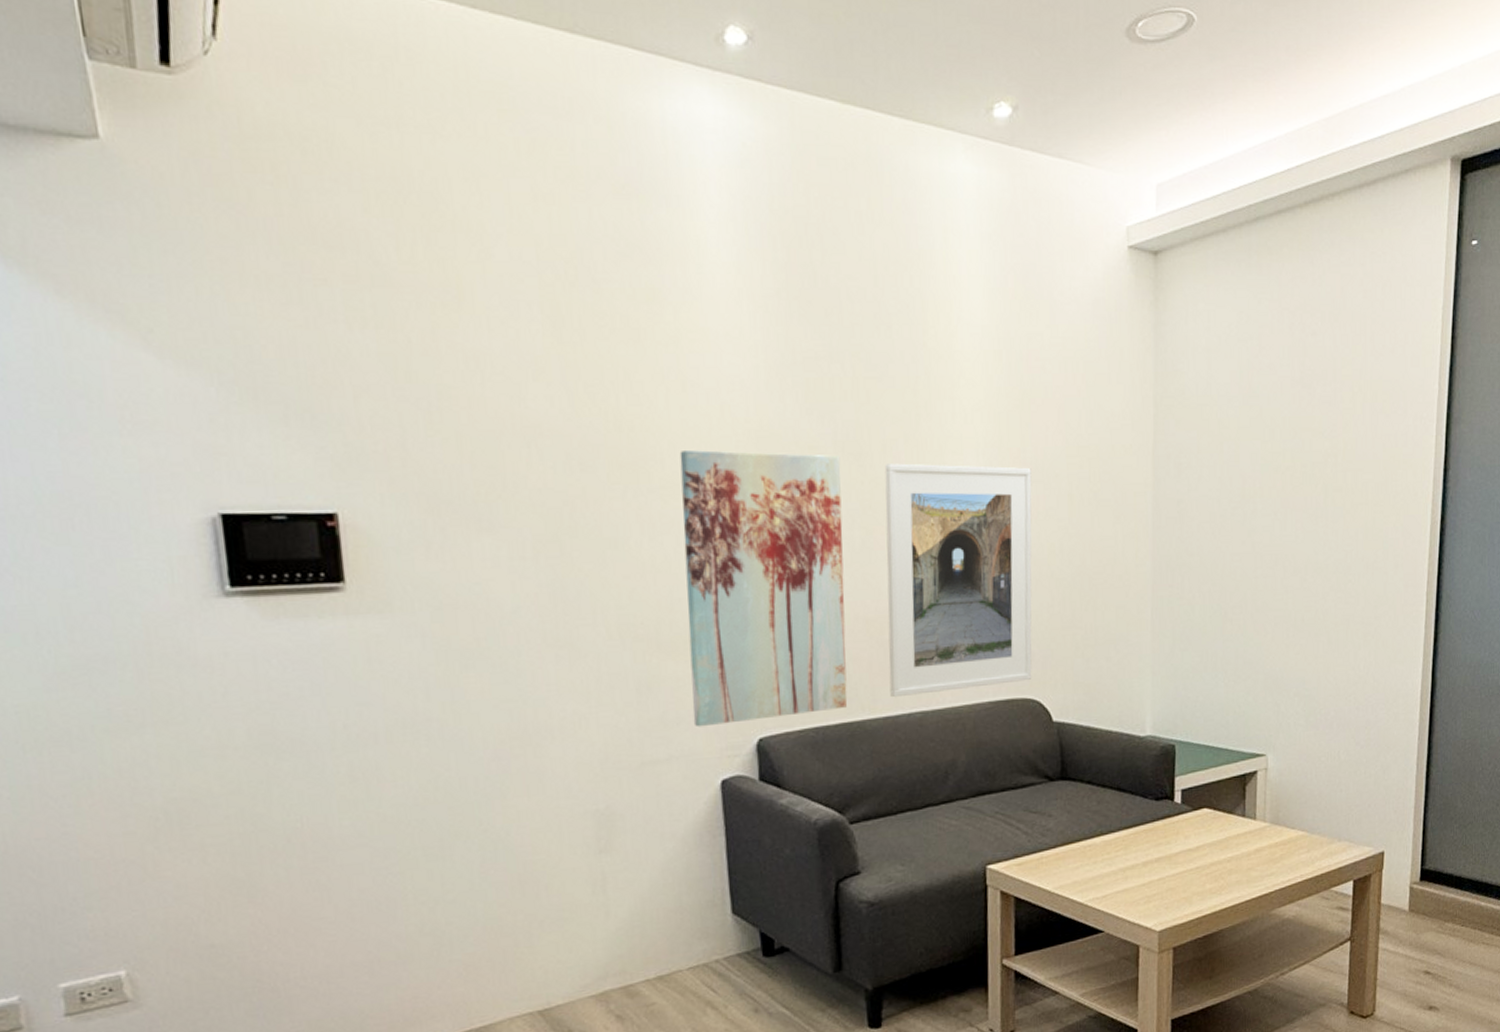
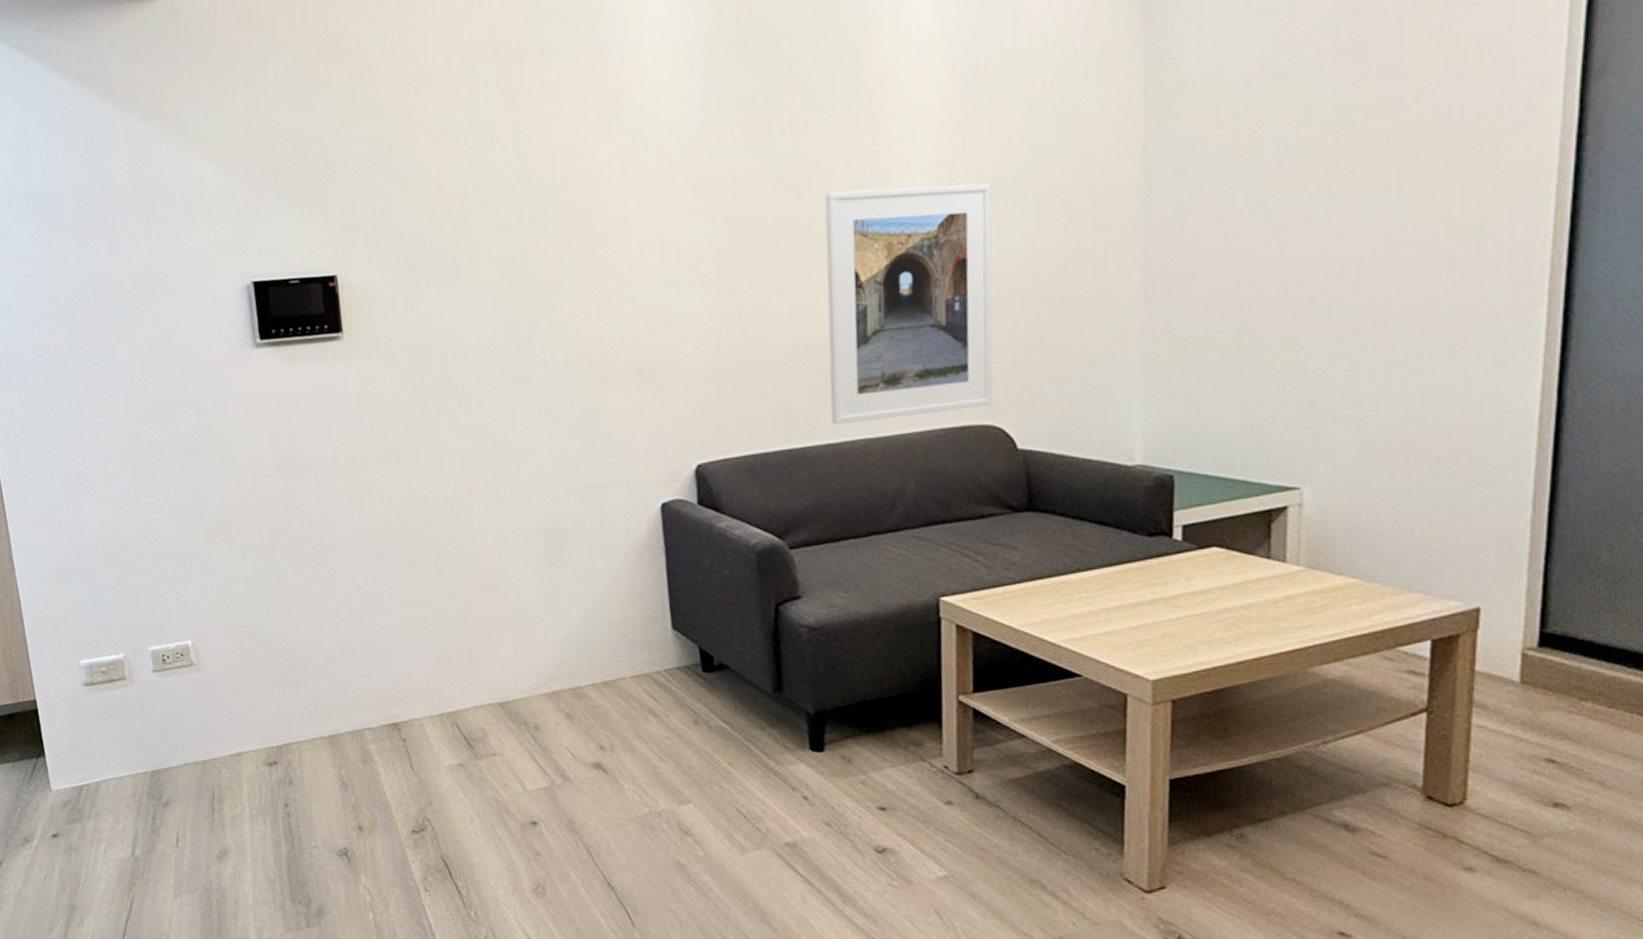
wall art: present [679,450,848,727] -> none [620,189,787,454]

